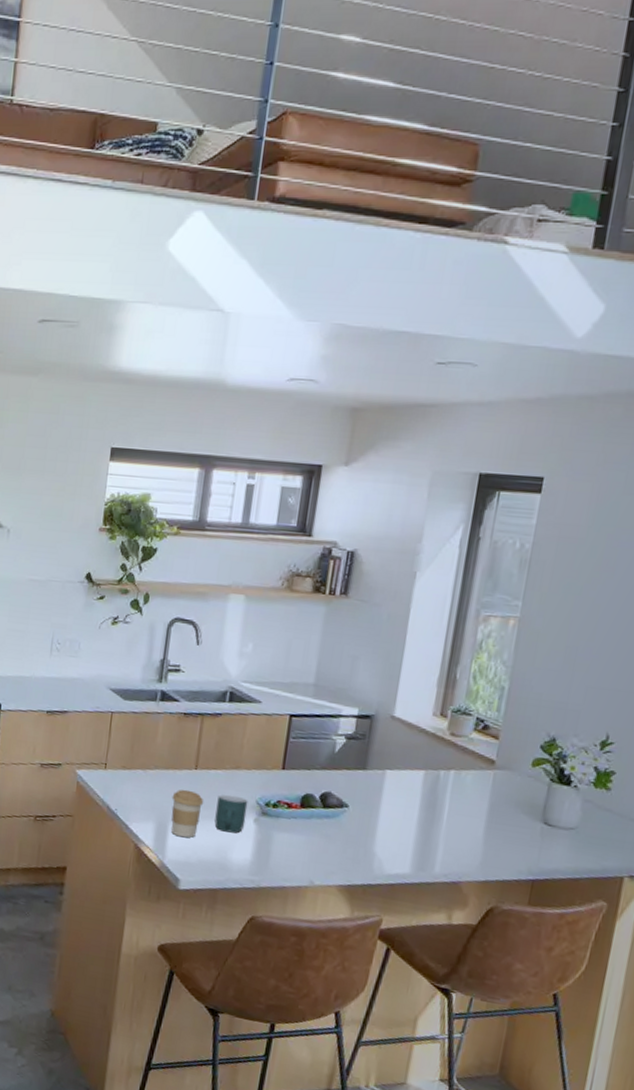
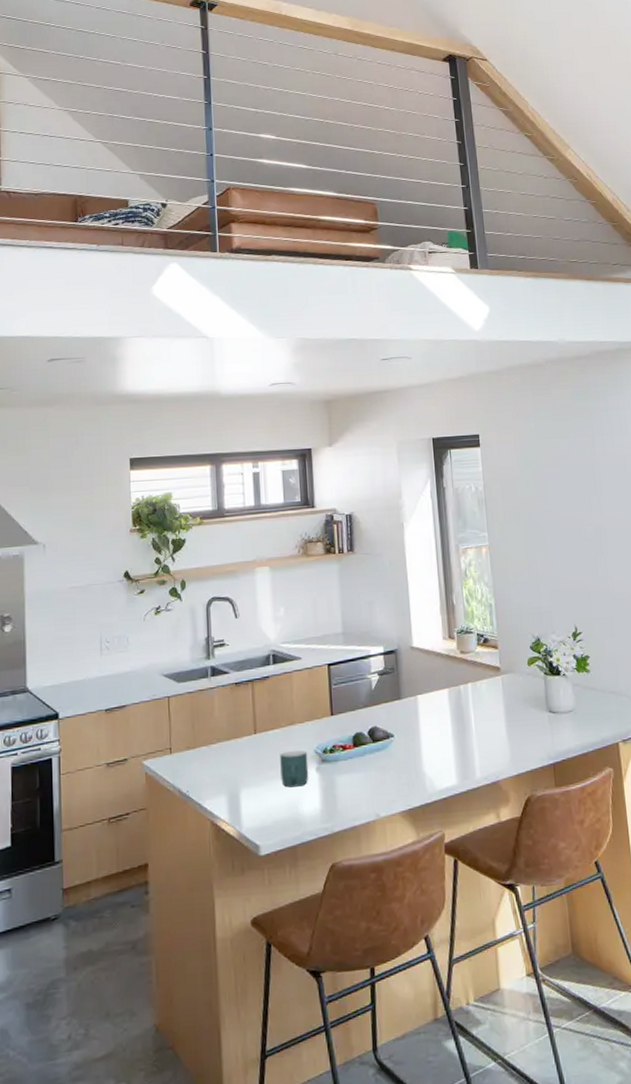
coffee cup: present [171,789,204,838] -> none [238,755,268,802]

